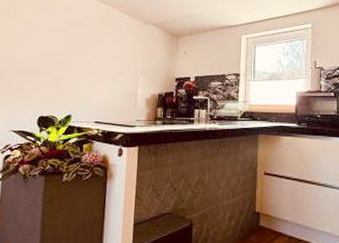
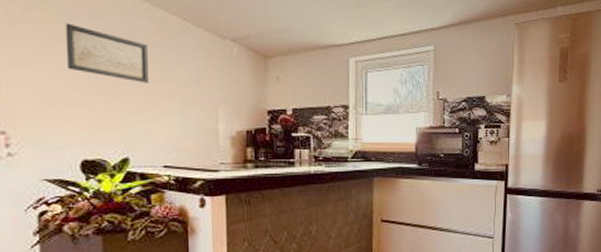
wall art: none [39,17,94,58] -> present [65,23,148,83]

